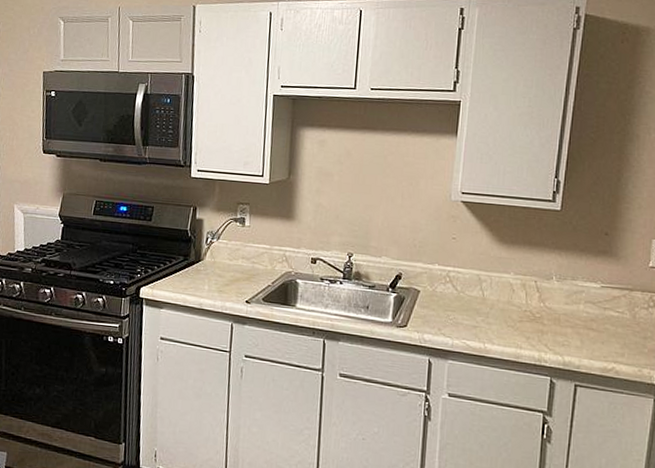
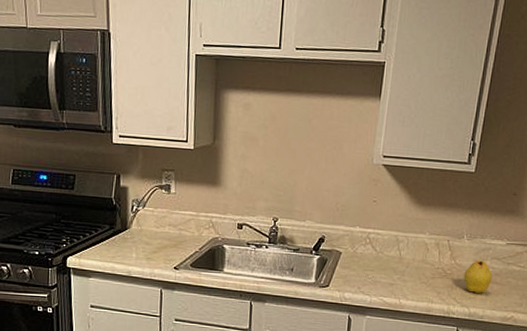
fruit: none [555,303,587,340] -> present [463,259,493,293]

